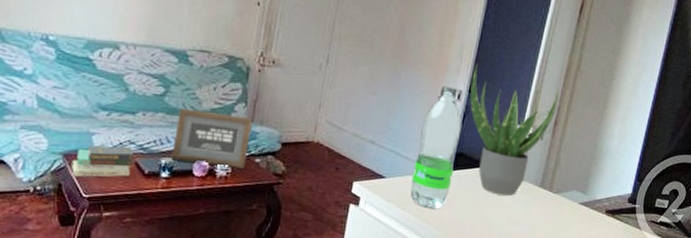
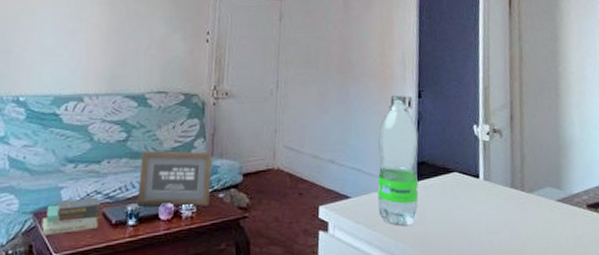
potted plant: present [470,62,559,196] -> none [418,67,509,202]

